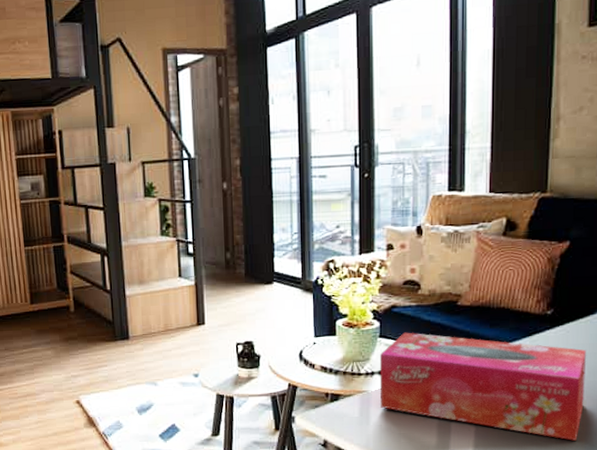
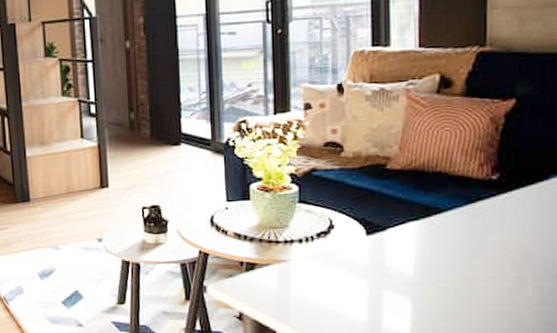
tissue box: present [379,332,586,441] -> none [299,197,541,322]

